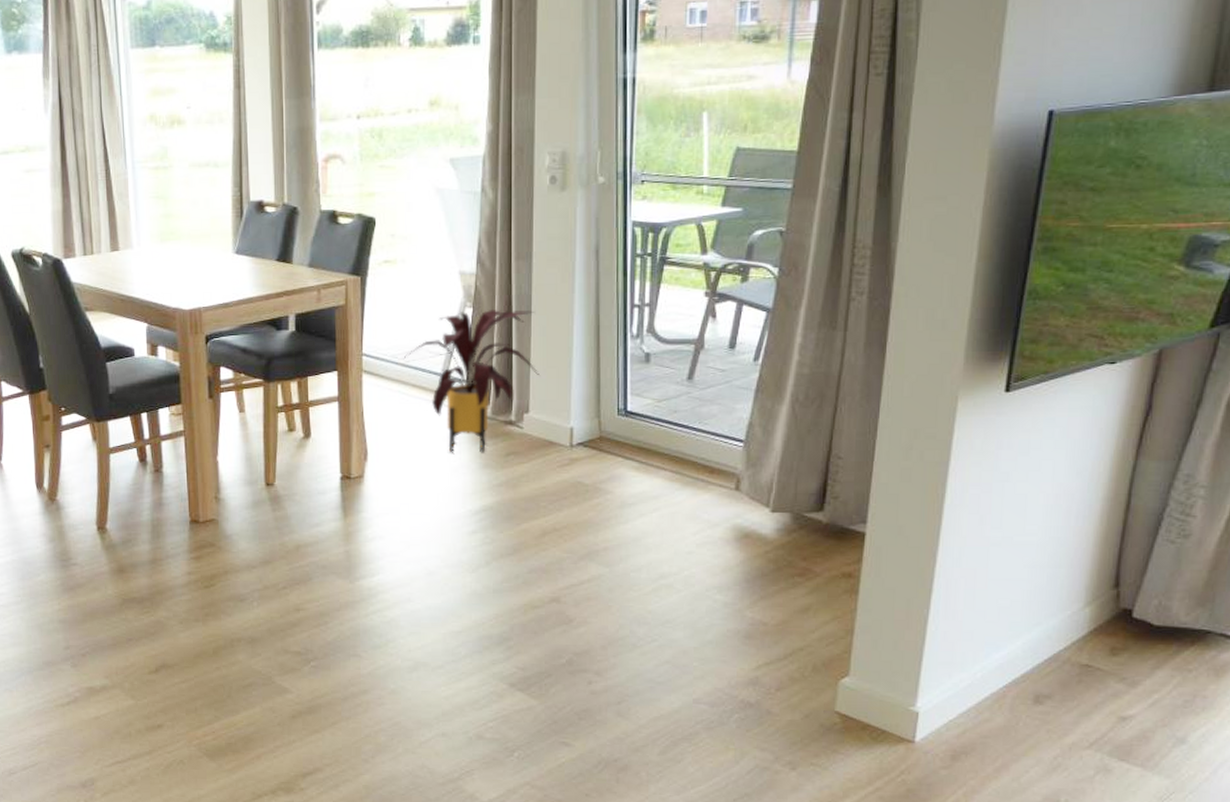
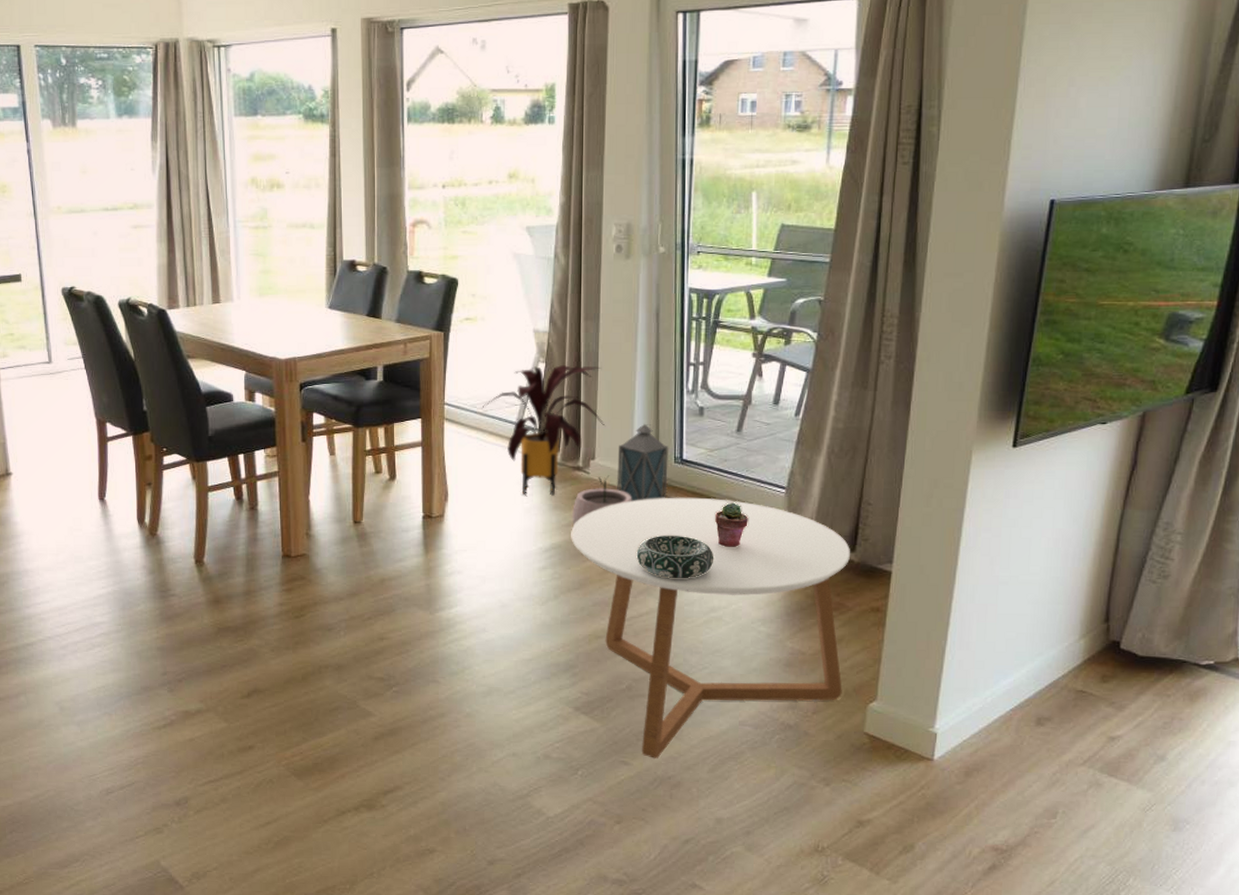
coffee table: none [503,453,818,739] -> present [571,497,850,758]
plant pot: none [505,430,571,485] -> present [572,475,632,525]
lantern: none [554,373,611,458] -> present [617,424,669,501]
decorative bowl: none [576,494,664,542] -> present [636,535,714,578]
potted succulent: none [663,458,703,509] -> present [714,502,749,548]

